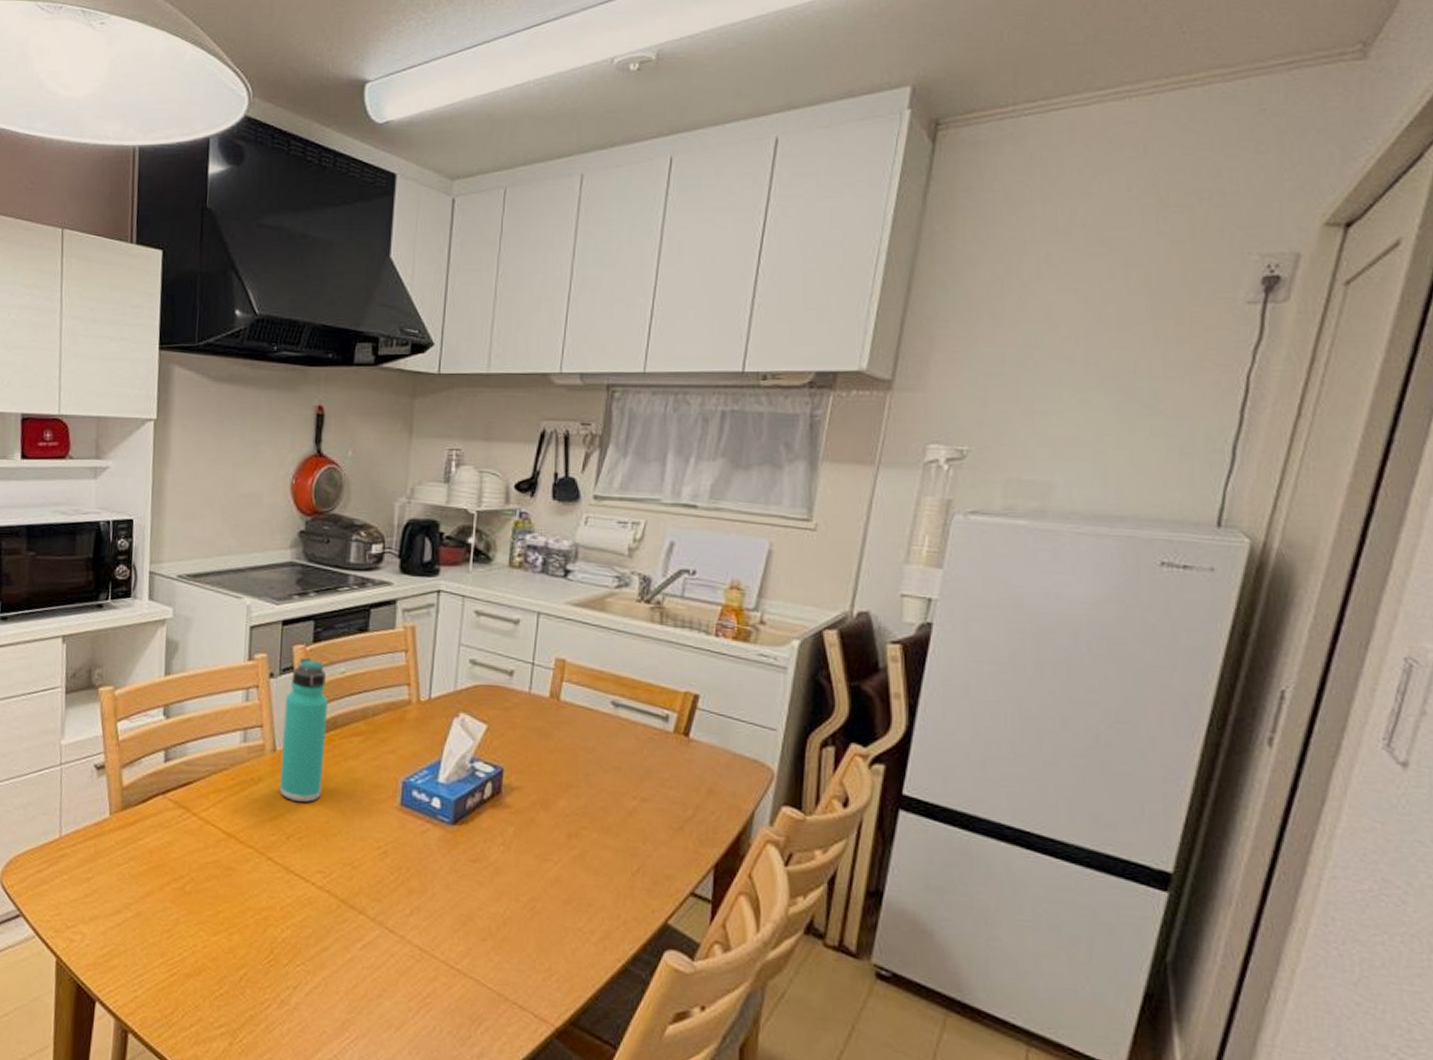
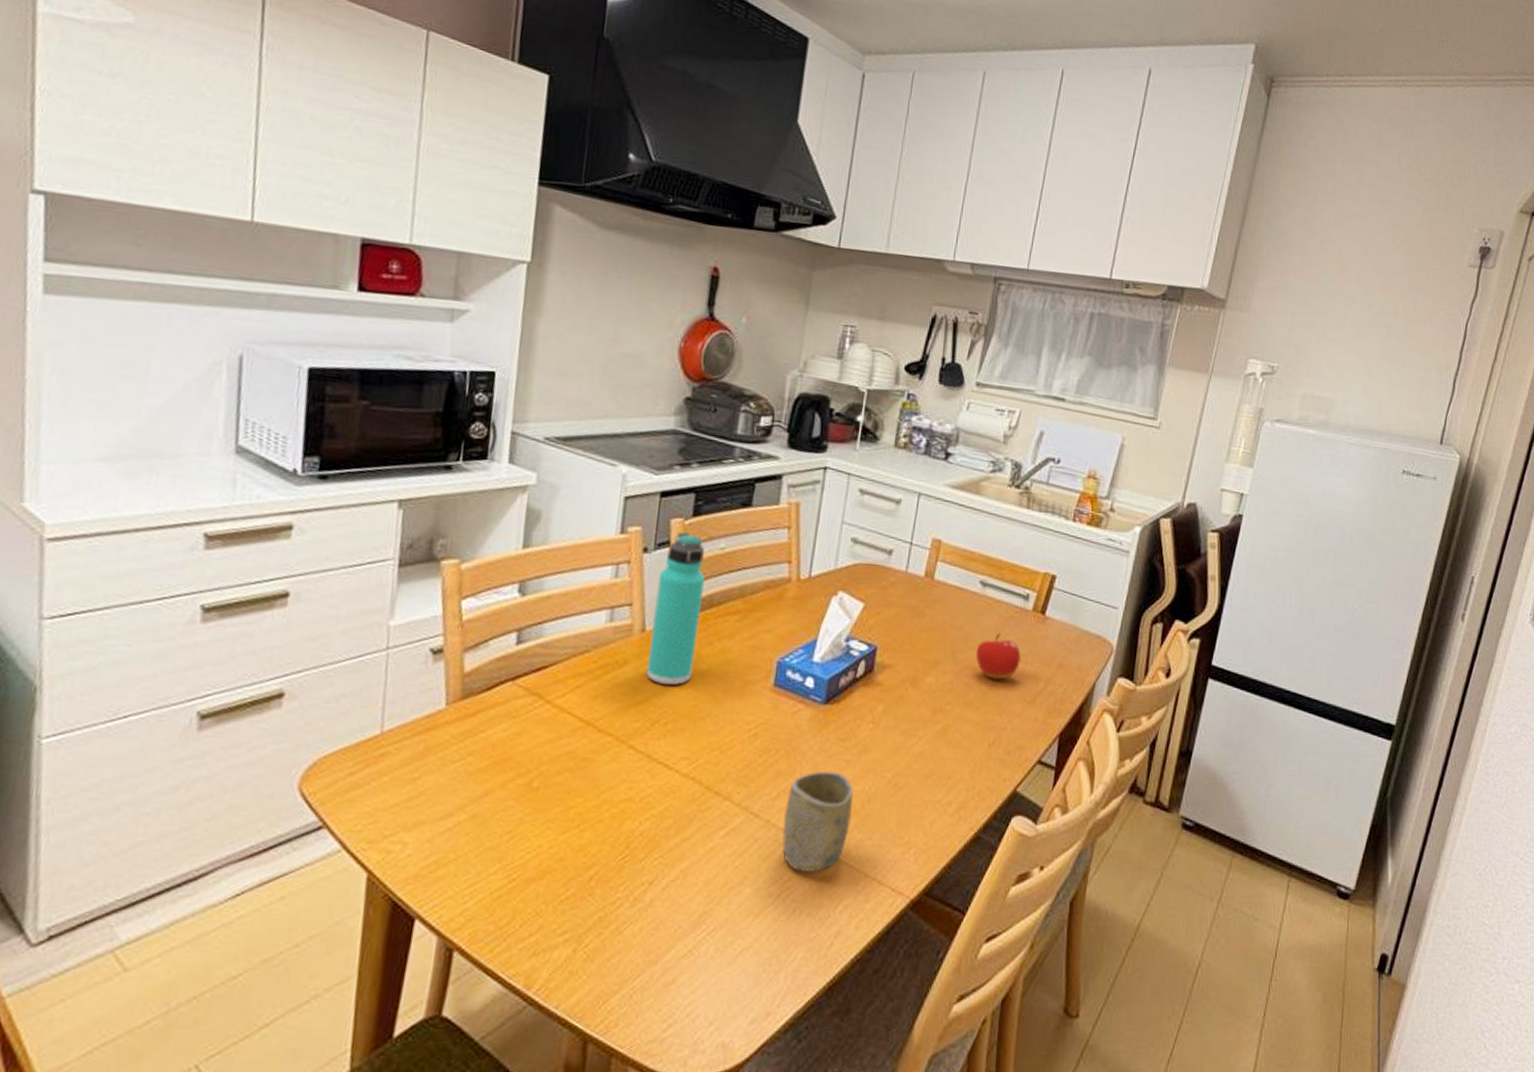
cup: none [417,891,489,991] -> present [782,771,854,872]
fruit: none [611,755,663,805] -> present [975,633,1021,680]

